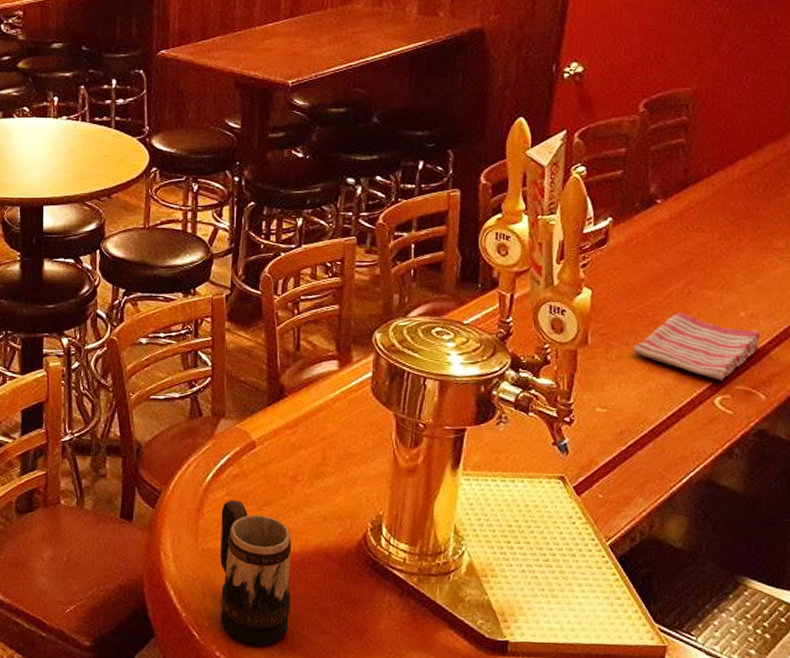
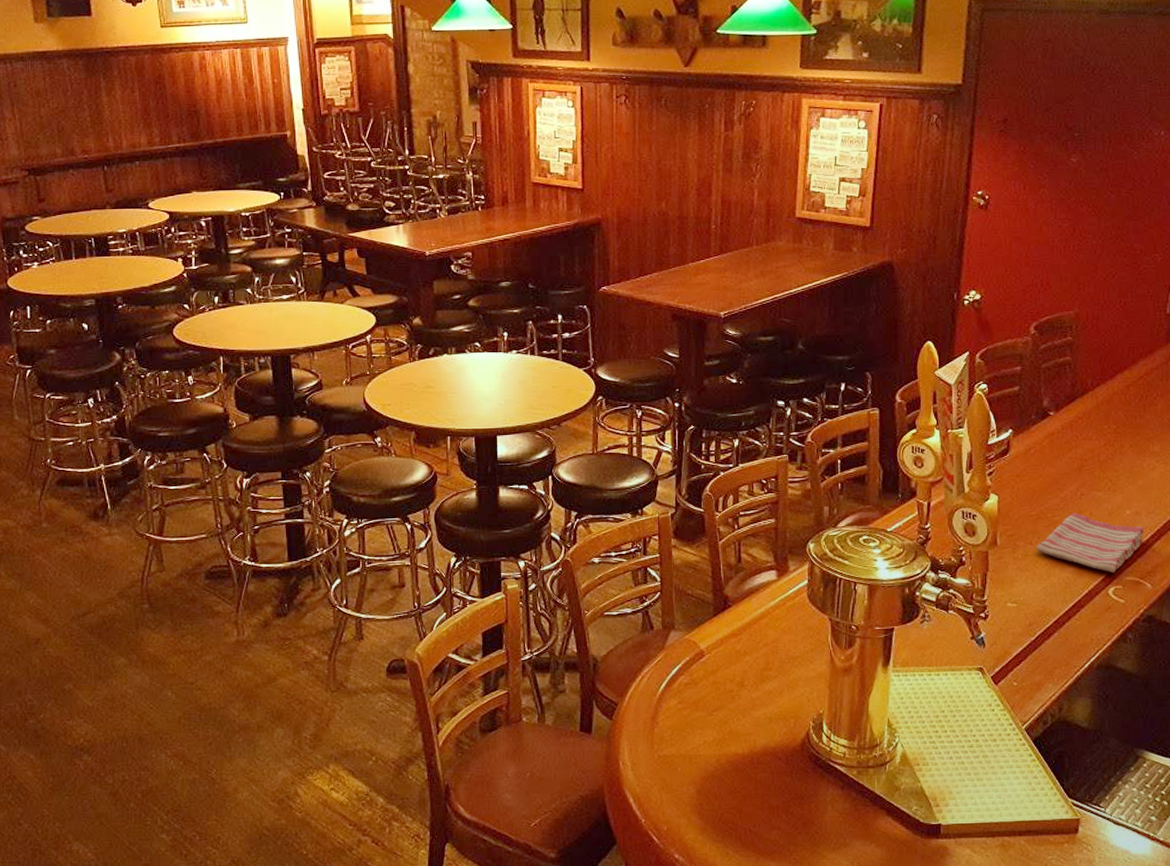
beer mug: present [220,500,291,645] -> none [674,707,742,845]

